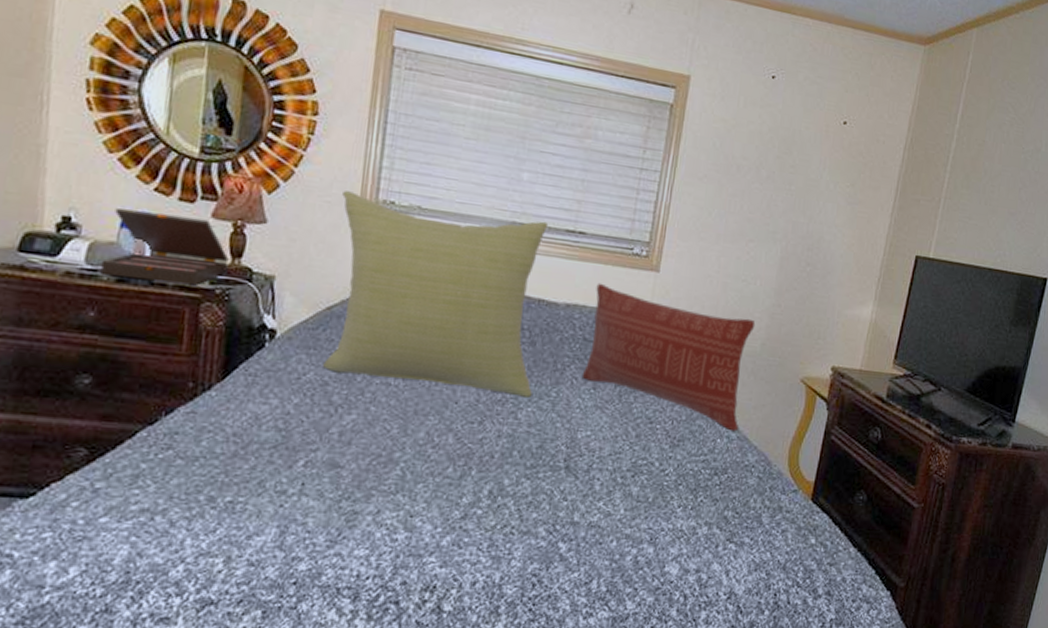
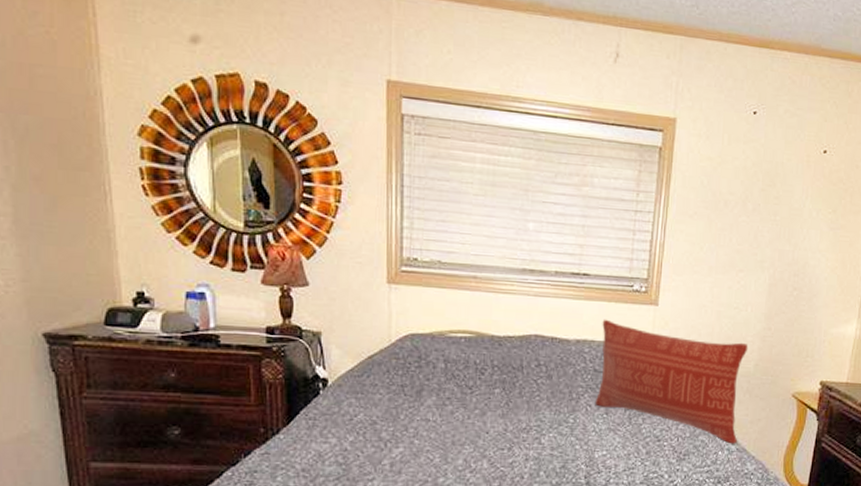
jewelry box: present [100,208,229,286] -> none [174,282,281,345]
pillow: present [323,191,549,398] -> none [371,251,556,425]

